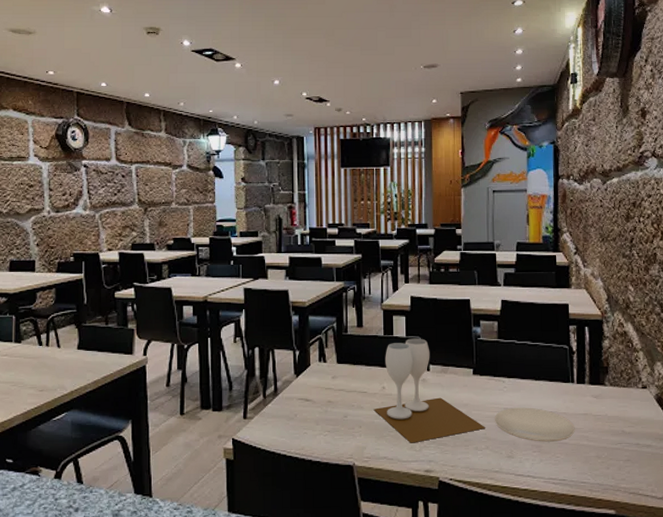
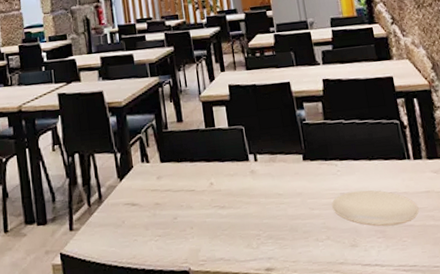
wineglass: present [373,338,485,443] -> none [203,127,323,241]

